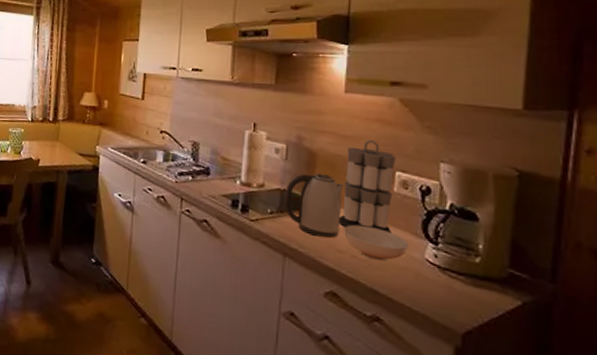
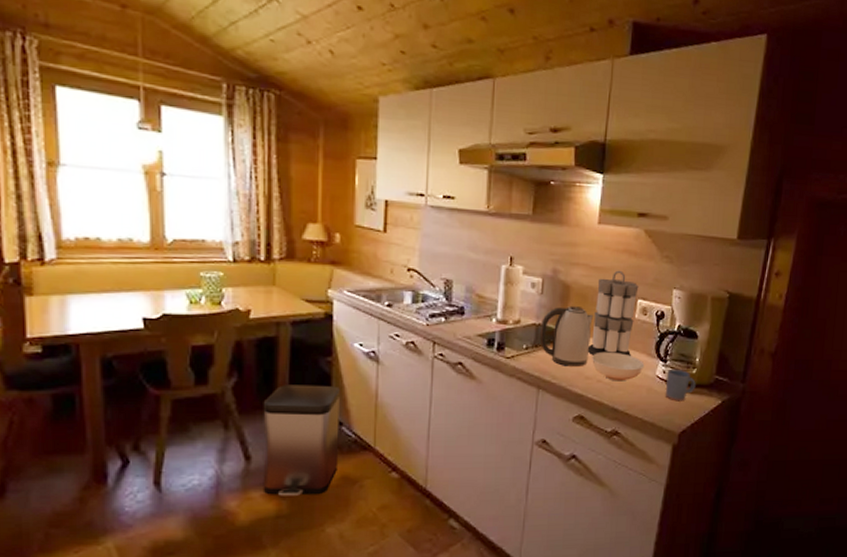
pedal bin: none [37,223,101,327] -> present [263,385,340,496]
mug: none [438,253,481,294] -> present [665,368,696,402]

